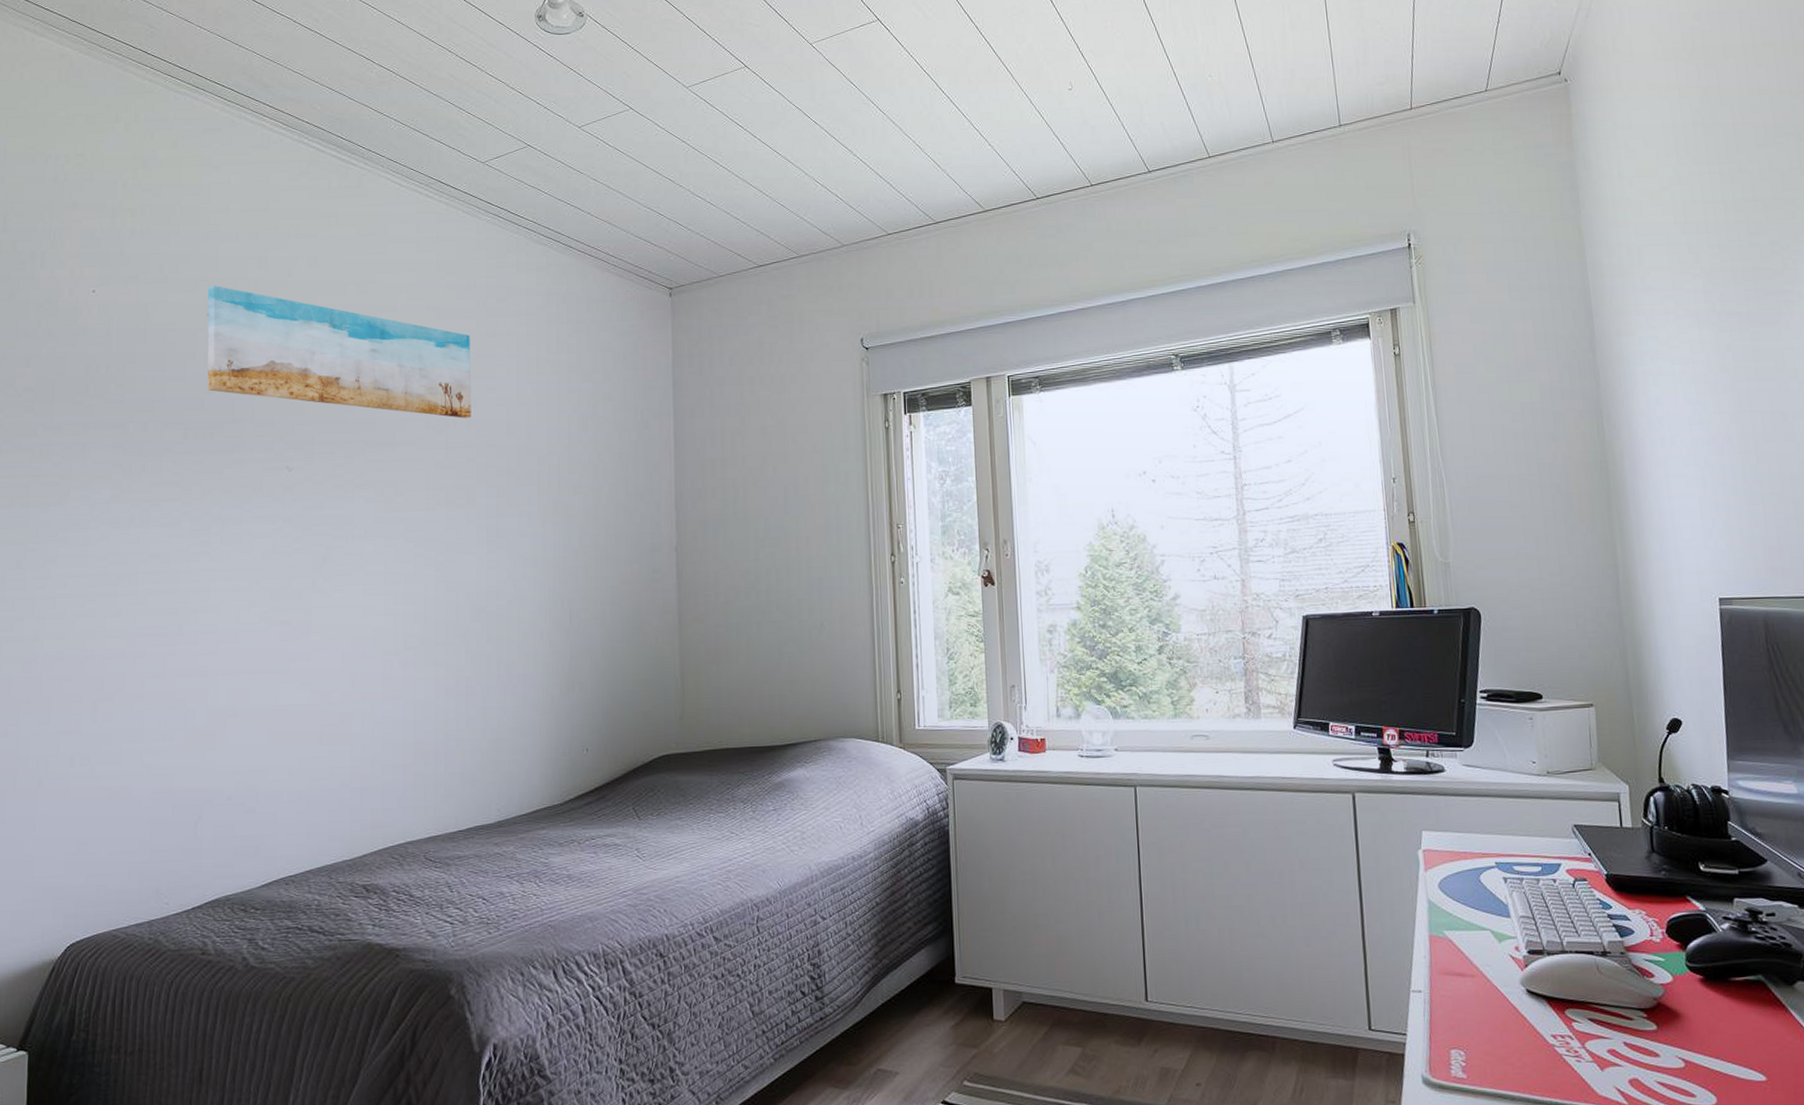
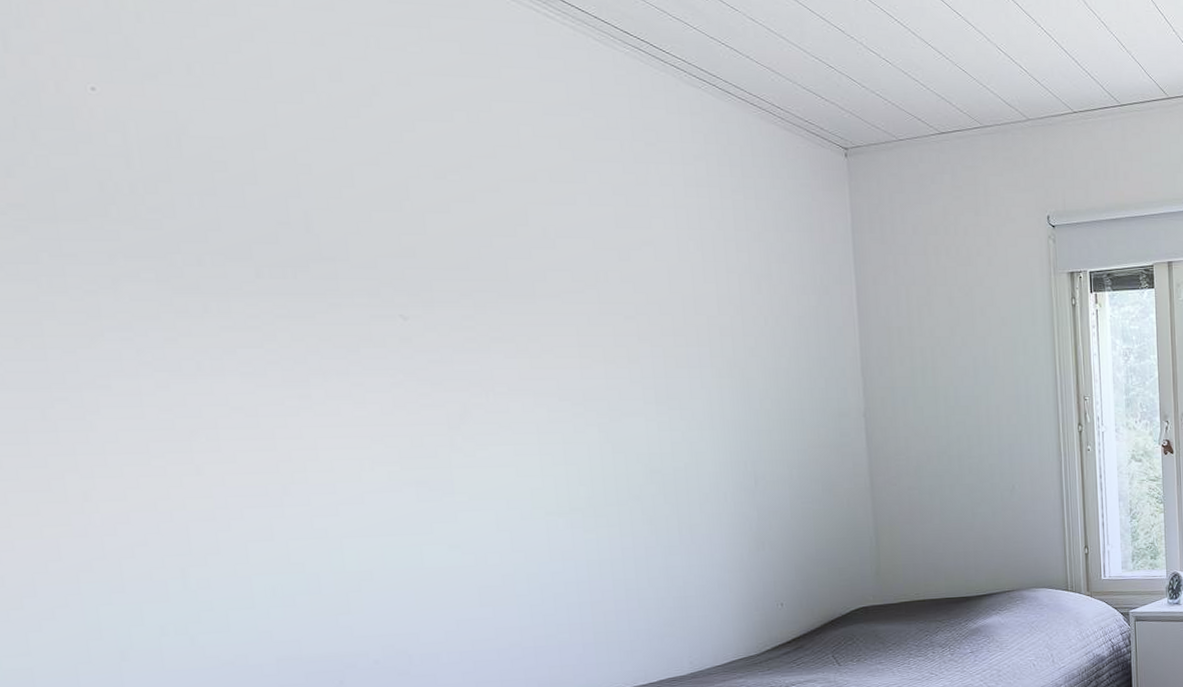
wall art: present [207,286,471,418] -> none [261,97,626,272]

